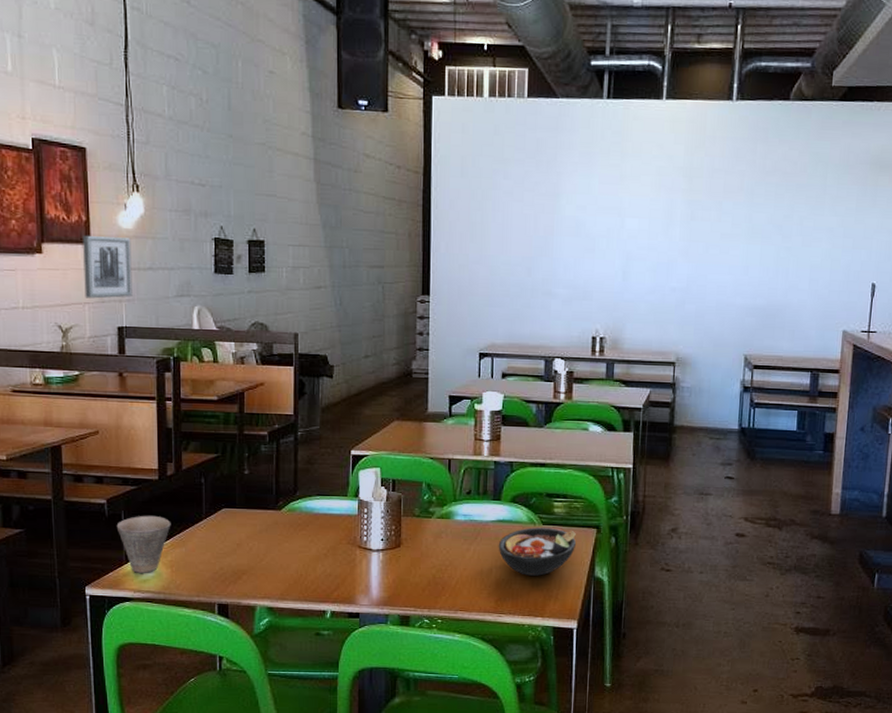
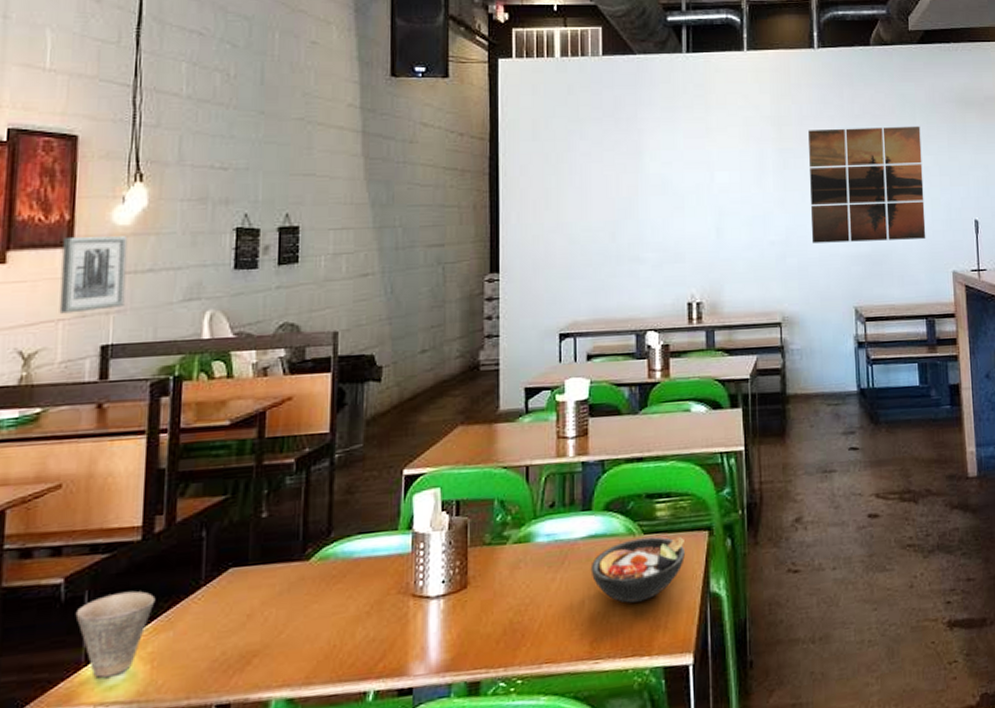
wall art: none [710,183,830,297] -> present [808,126,926,243]

